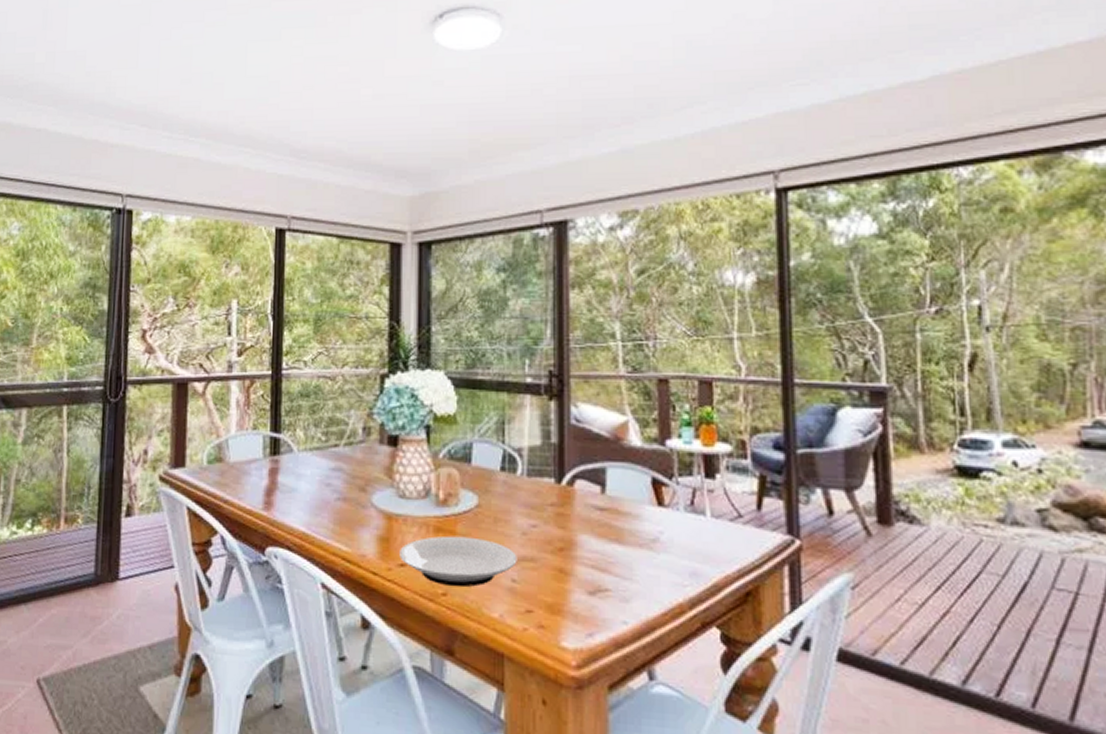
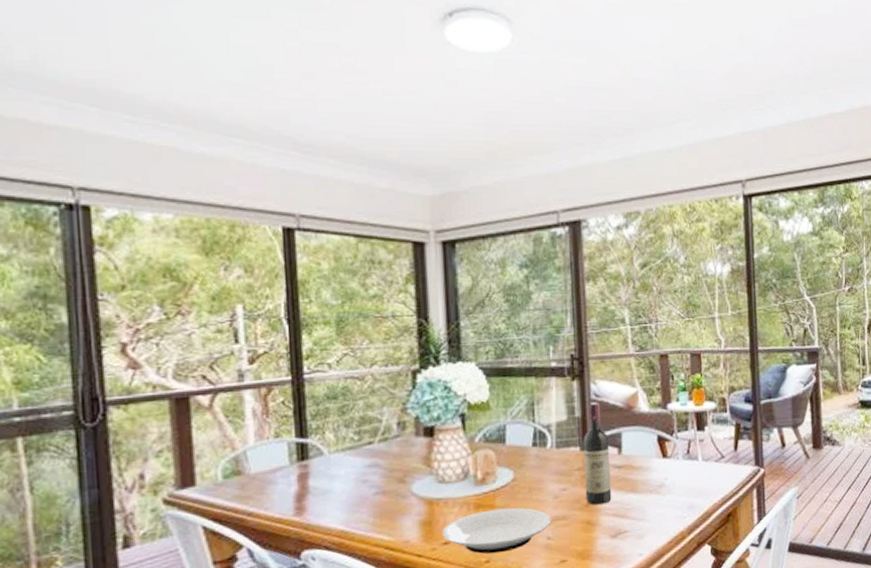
wine bottle: none [559,428,591,552] -> present [583,402,612,505]

